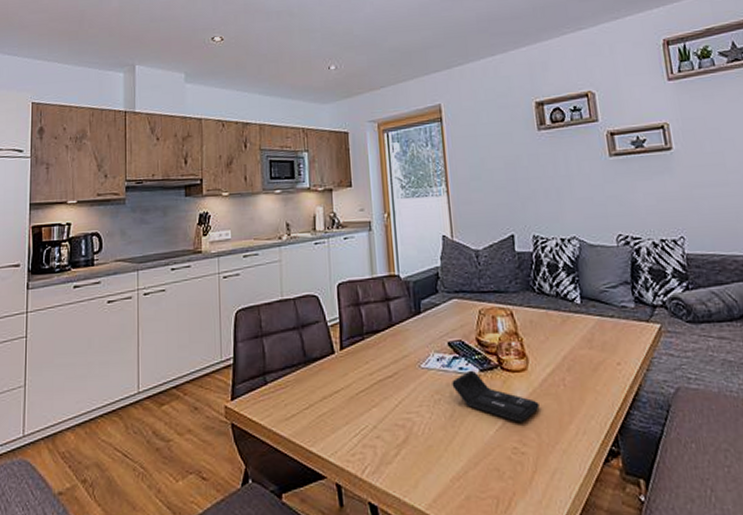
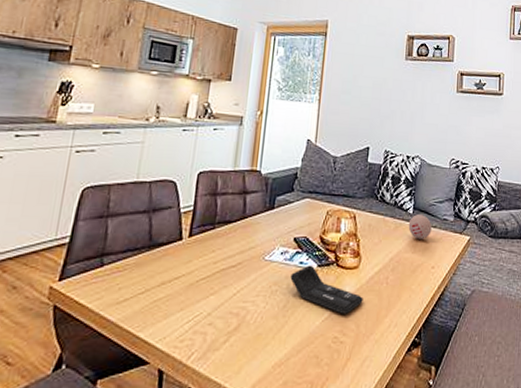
decorative ball: none [577,304,609,333] -> present [408,214,432,240]

